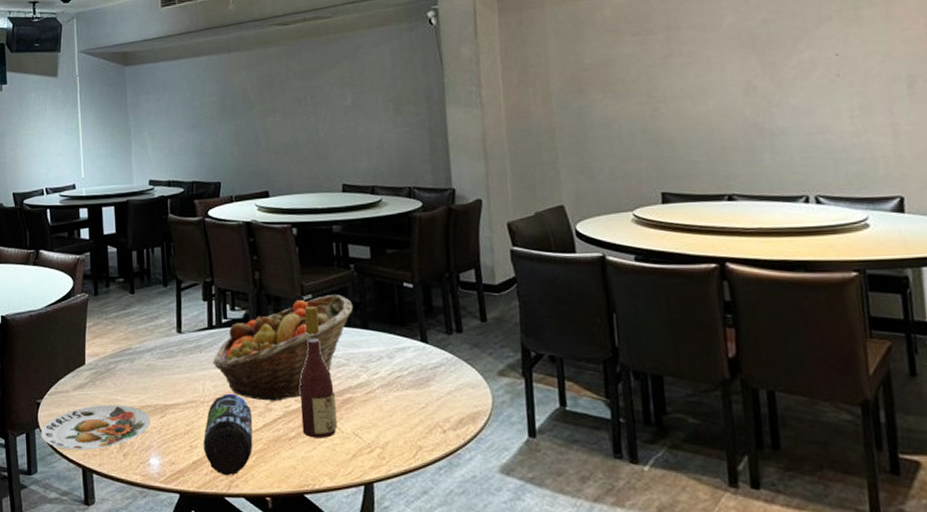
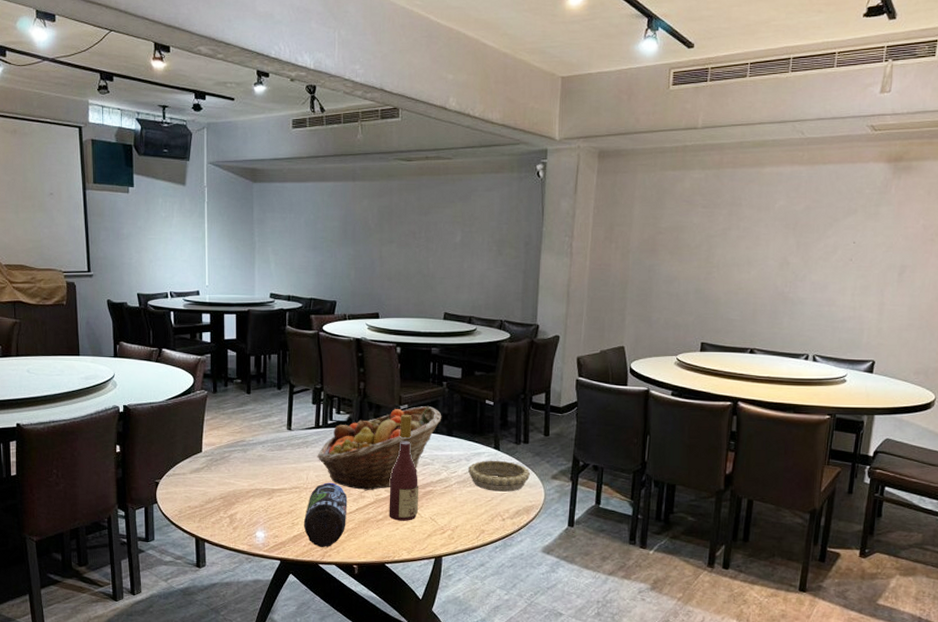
plate: present [41,405,150,450] -> none [158,486,258,523]
decorative bowl: none [392,355,470,397] -> present [468,460,530,493]

